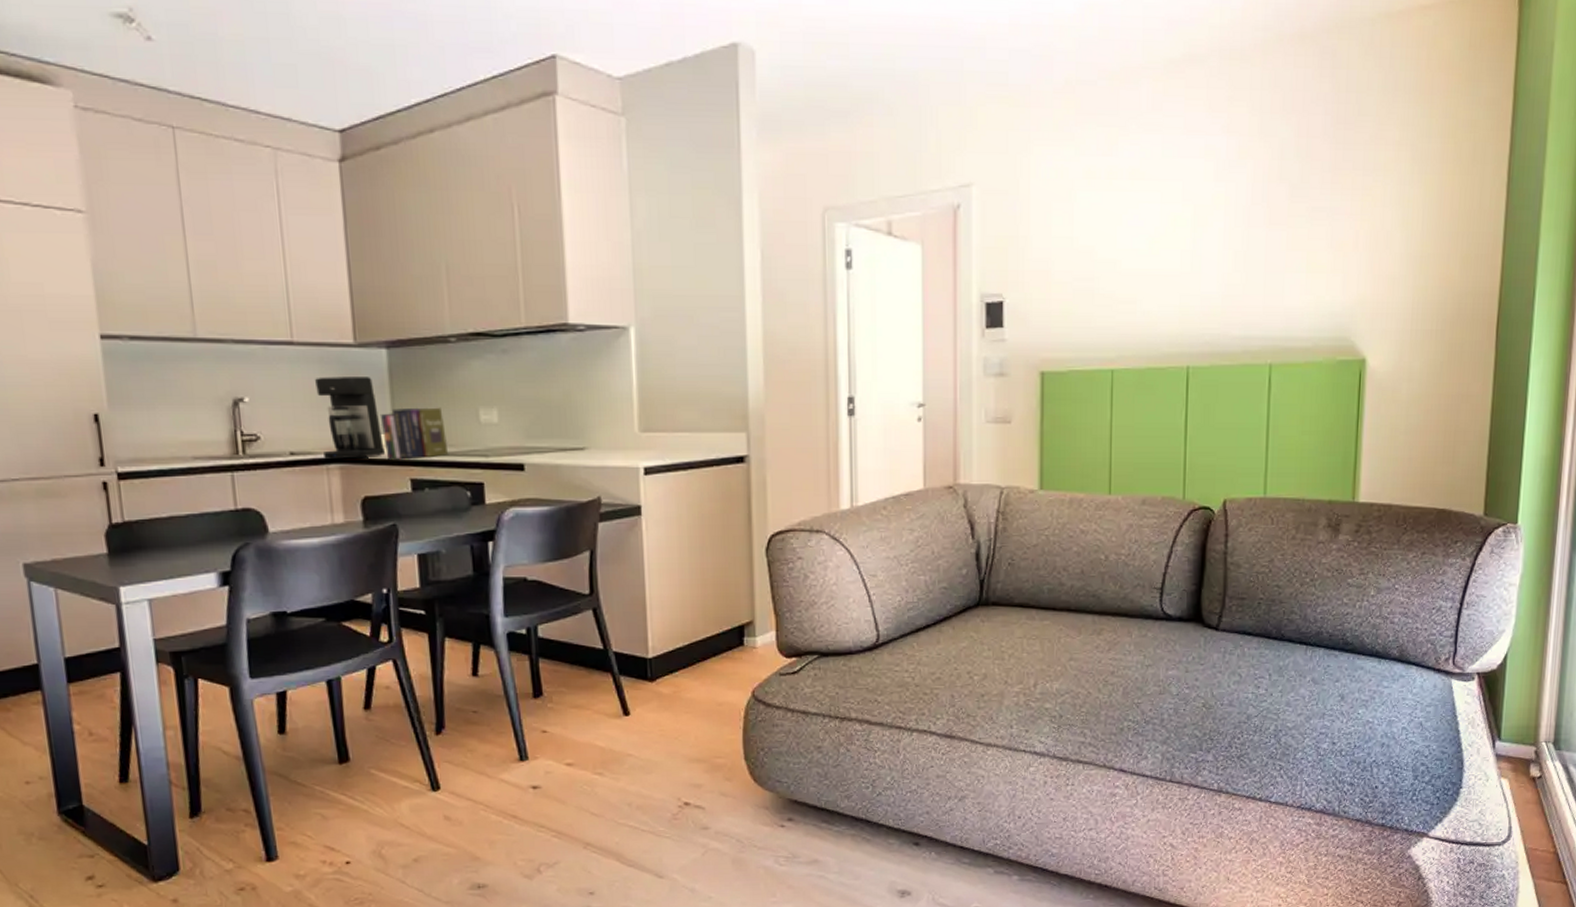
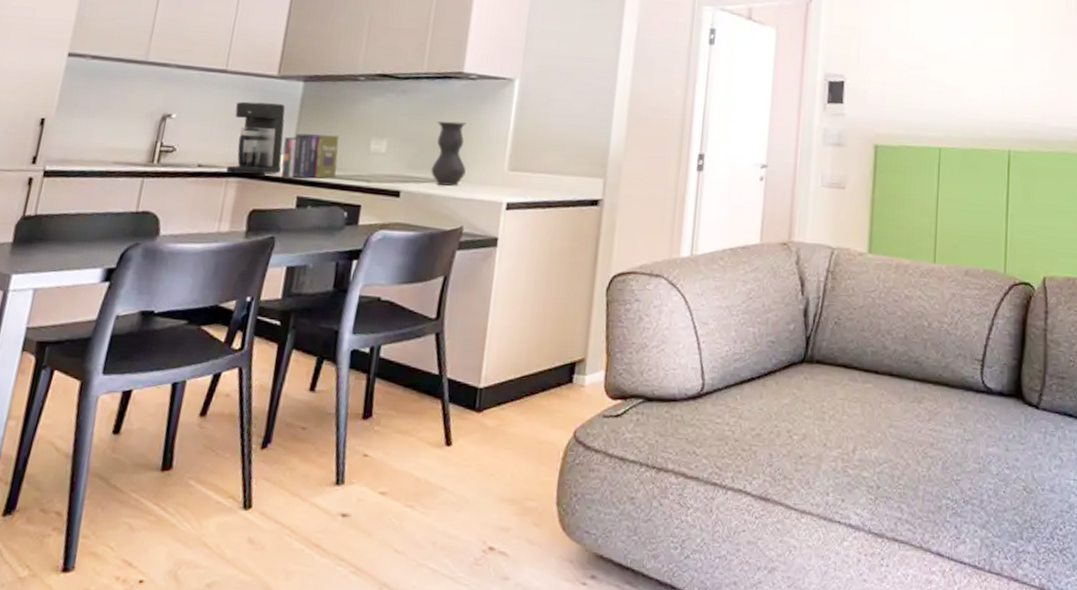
vase: none [549,382,593,455] -> present [431,121,467,186]

